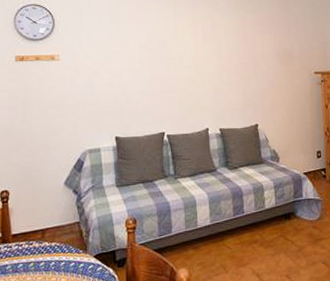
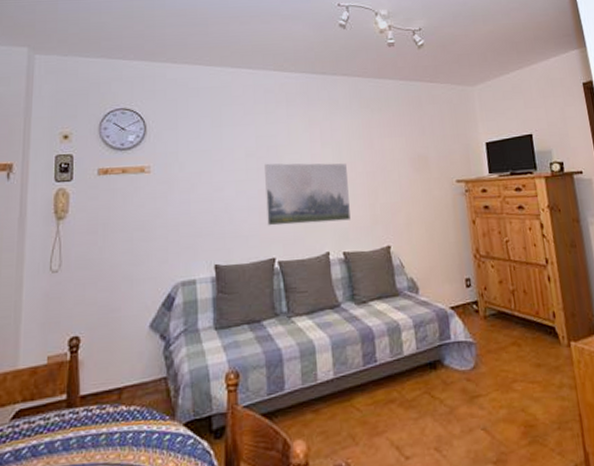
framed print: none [156,54,226,107] -> present [265,163,351,226]

